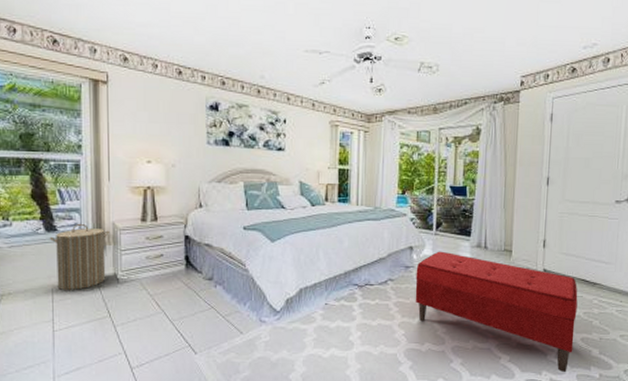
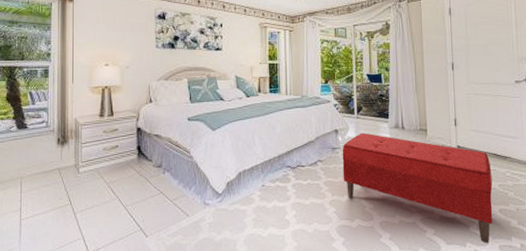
laundry hamper: present [50,223,109,291] -> none [21,120,72,182]

